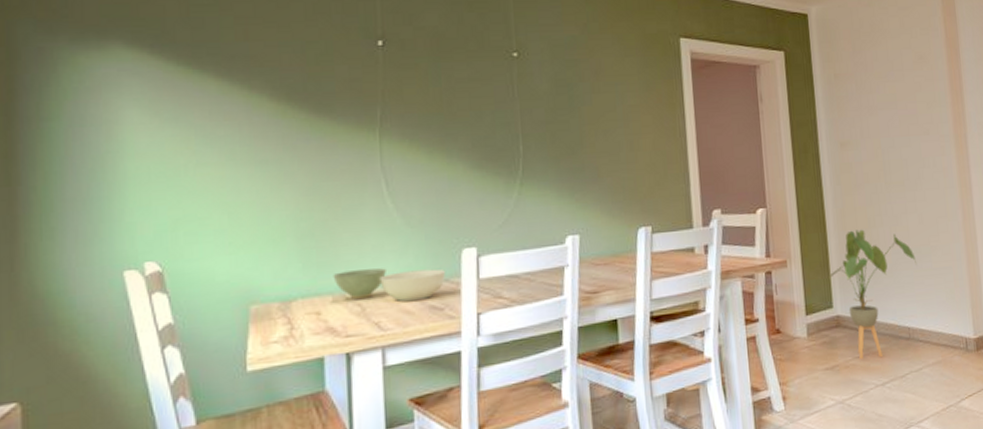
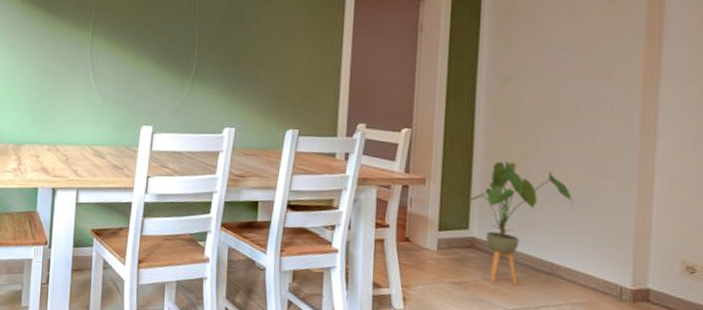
bowl: present [333,268,386,300] -> none [49,129,86,152]
bowl: present [379,268,446,302] -> none [80,136,128,160]

